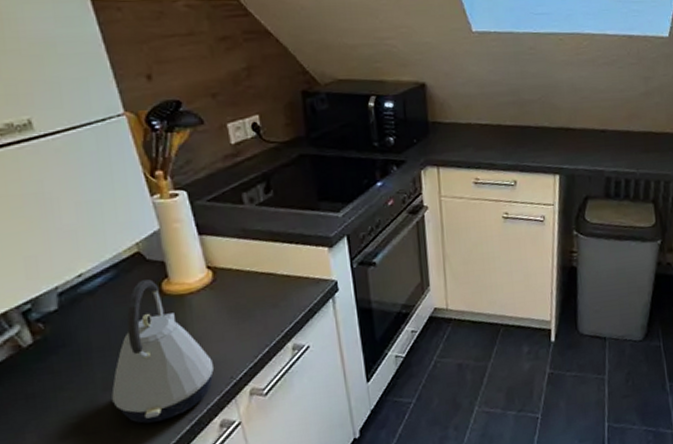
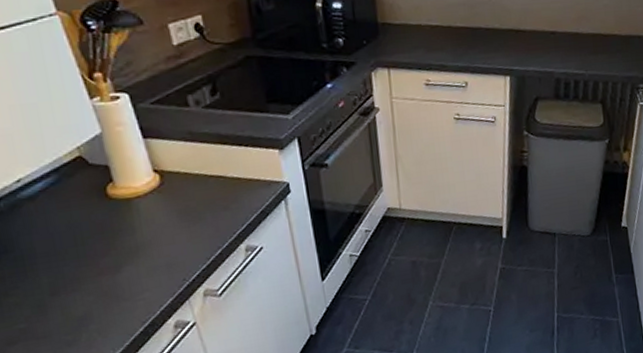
kettle: present [111,279,214,424] -> none [60,183,165,327]

